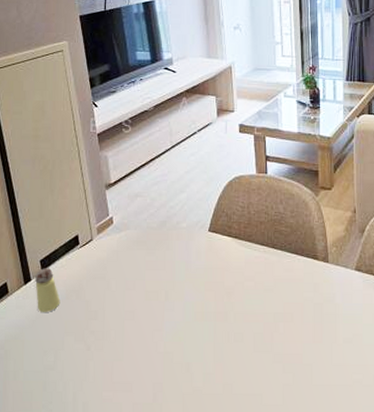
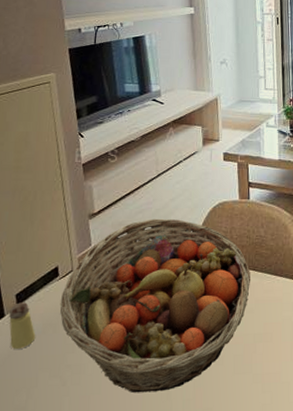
fruit basket: none [81,191,269,363] -> present [60,218,250,393]

